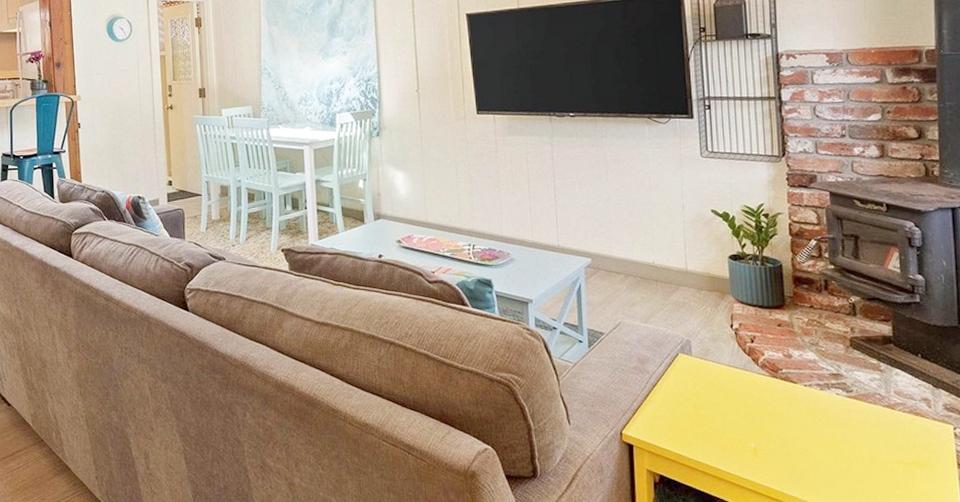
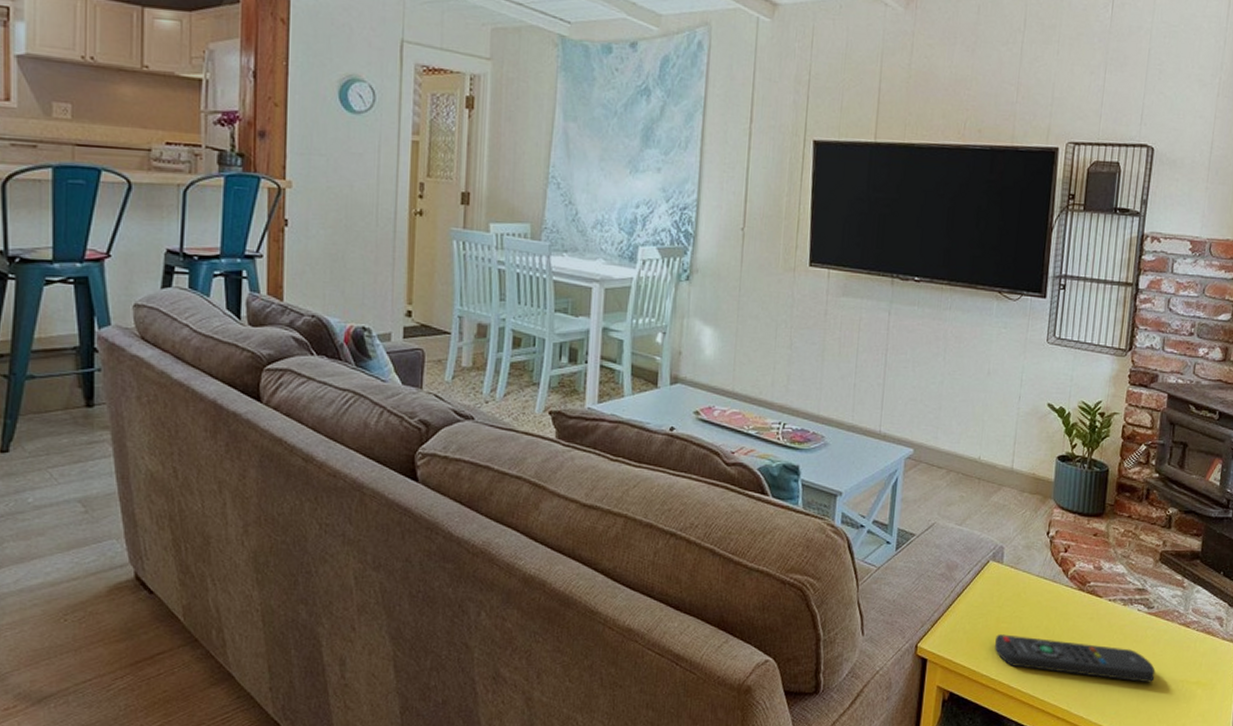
remote control: none [697,420,867,464] -> present [995,634,1156,683]

